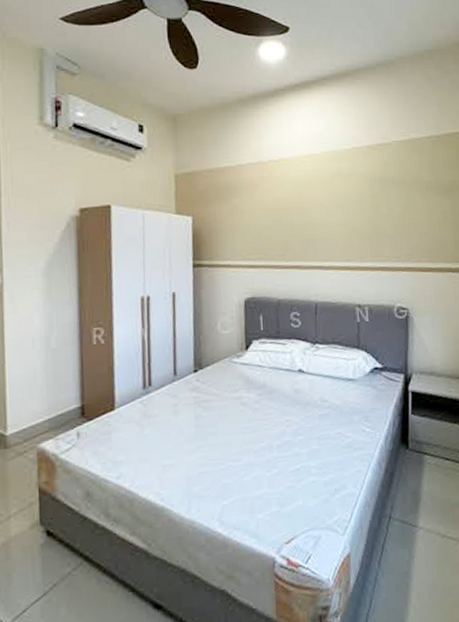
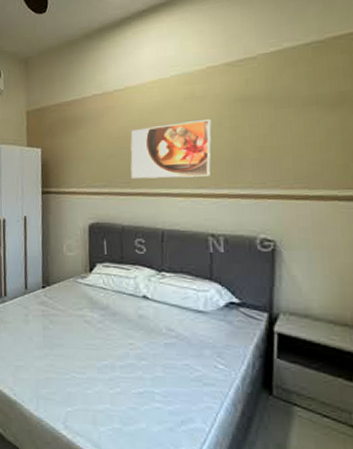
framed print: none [285,197,357,252] -> present [130,119,212,179]

